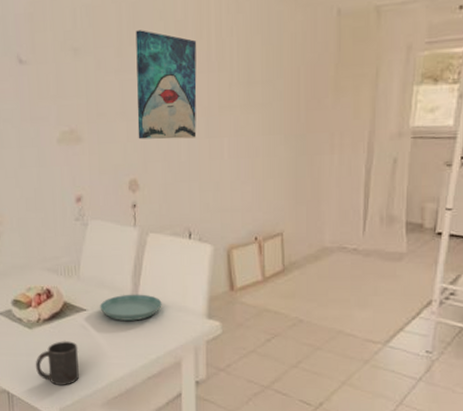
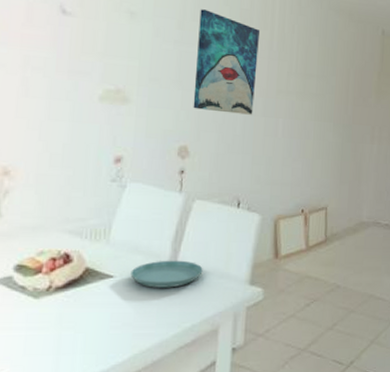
mug: present [35,340,79,386] -> none [36,310,99,363]

